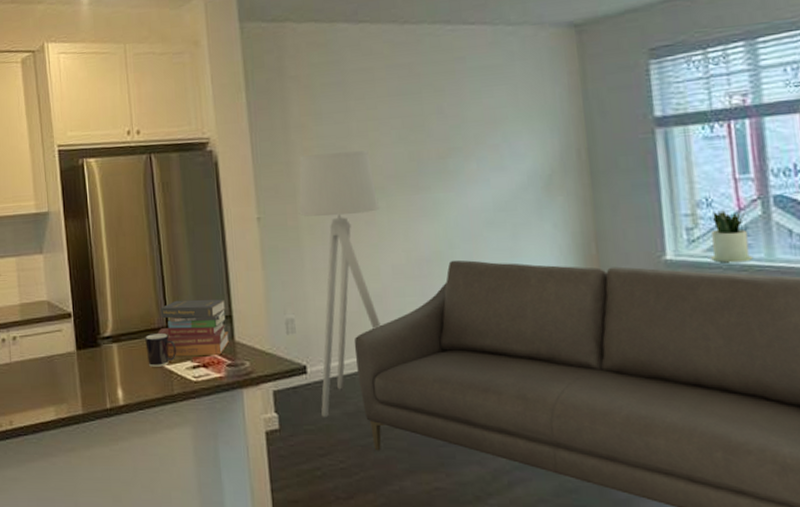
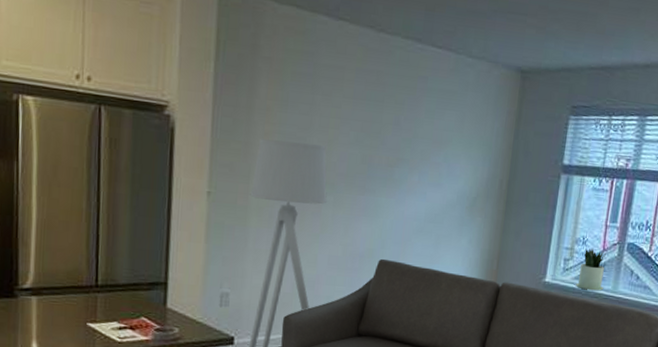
mug: present [145,333,177,367] -> none [69,291,104,325]
books: present [157,299,229,357] -> none [84,261,162,319]

